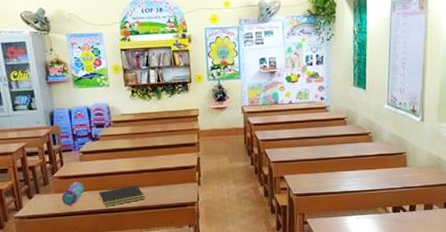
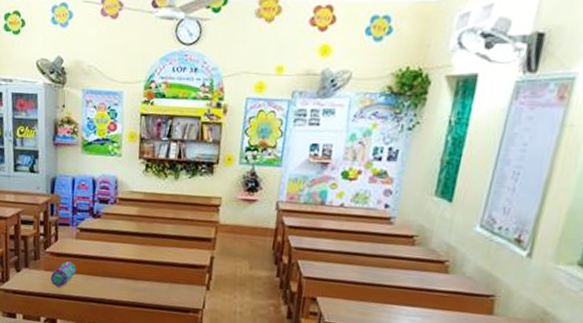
notepad: present [98,185,145,207] -> none [90,276,142,296]

